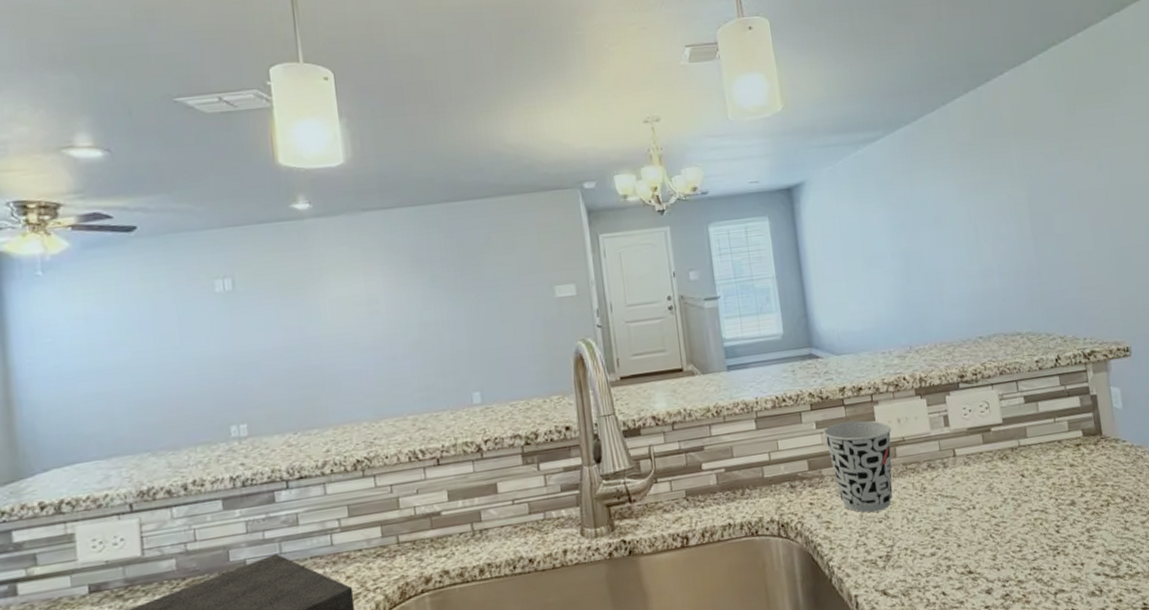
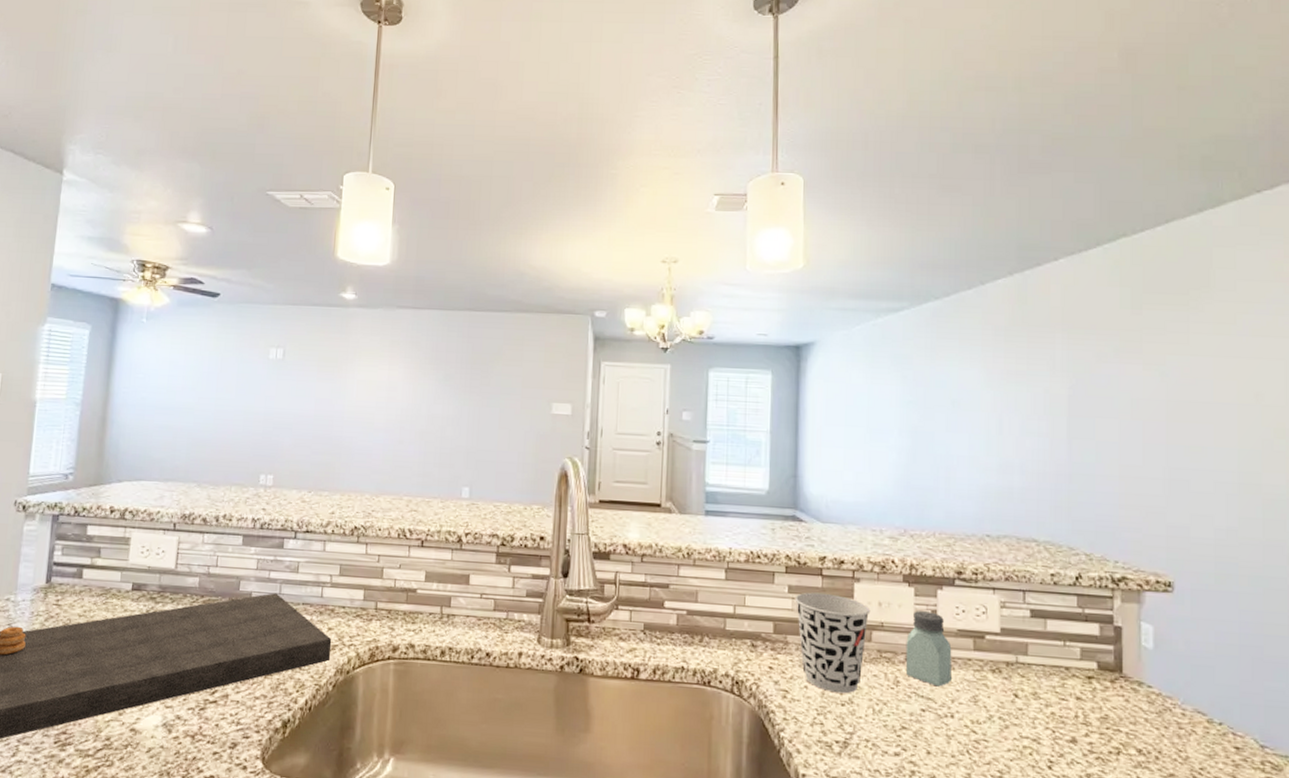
saltshaker: none [926,417,969,485] -> present [905,611,952,687]

